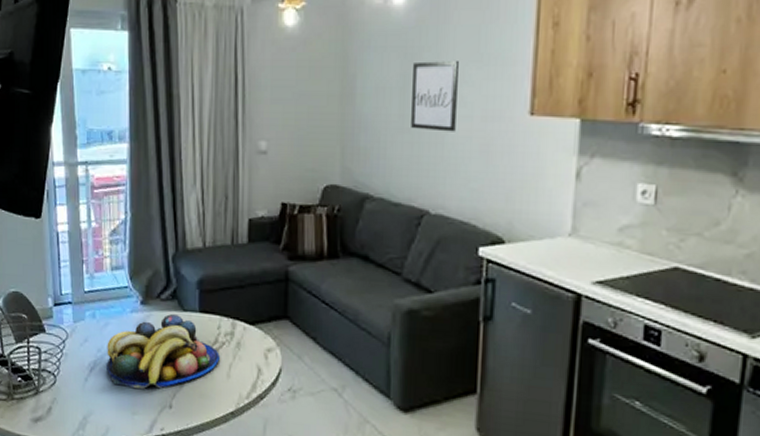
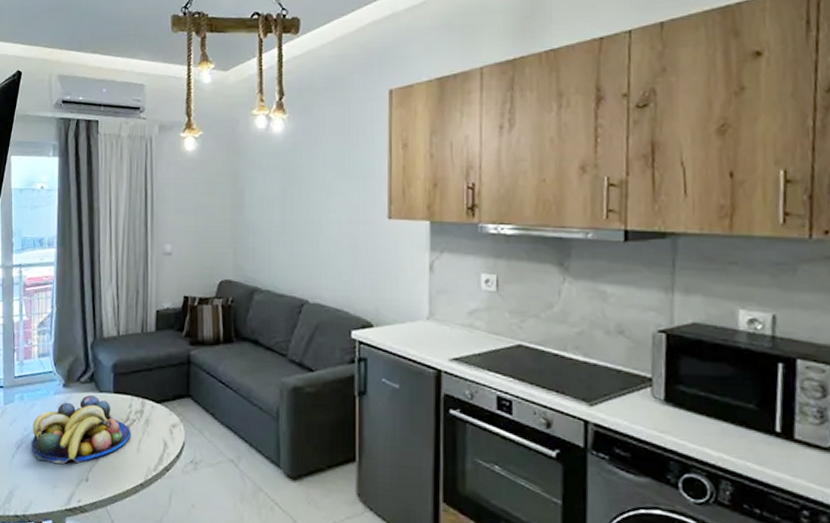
wall art: present [411,61,459,132] -> none [291,176,328,234]

